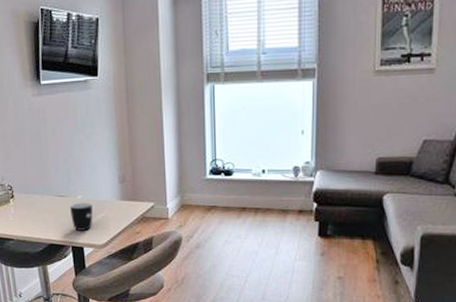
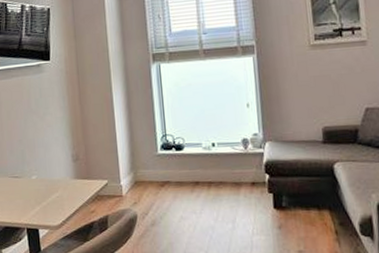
mug: present [70,202,93,231] -> none [25,182,48,212]

